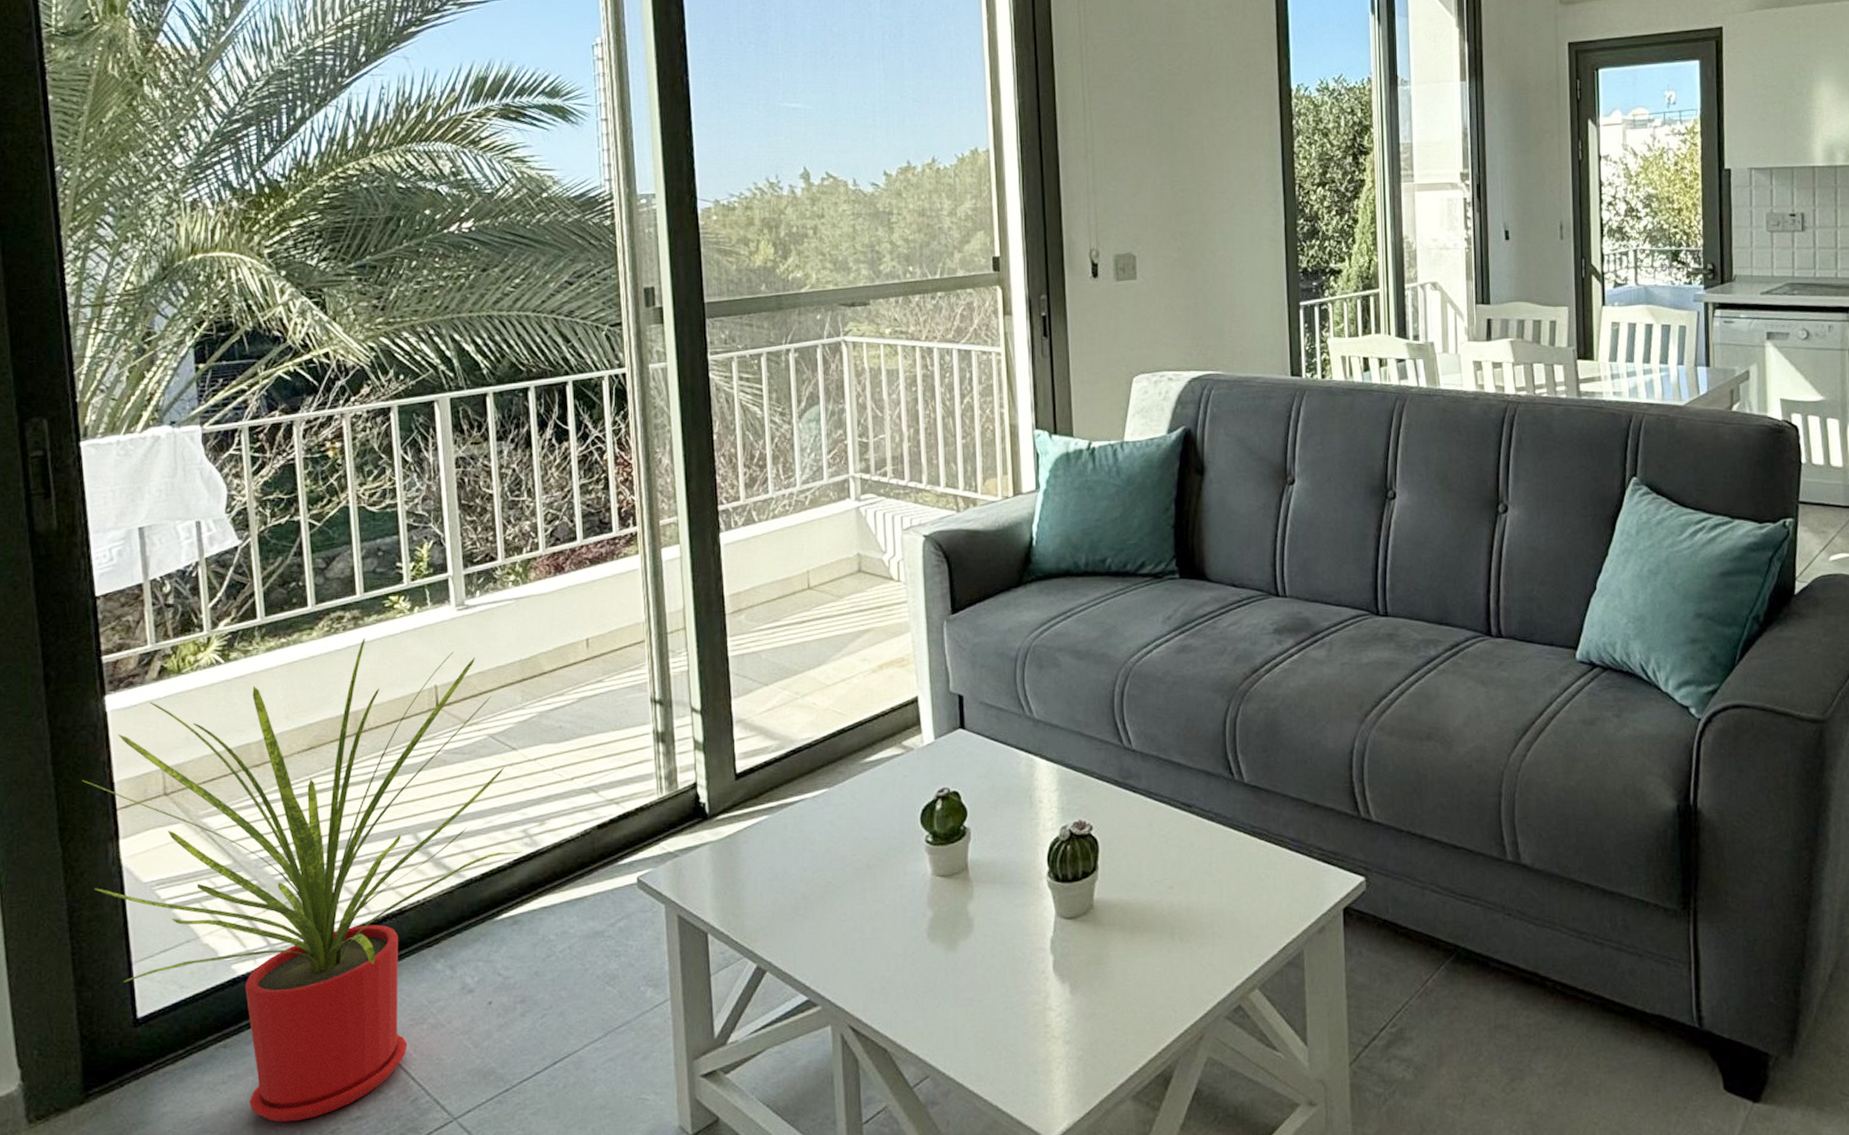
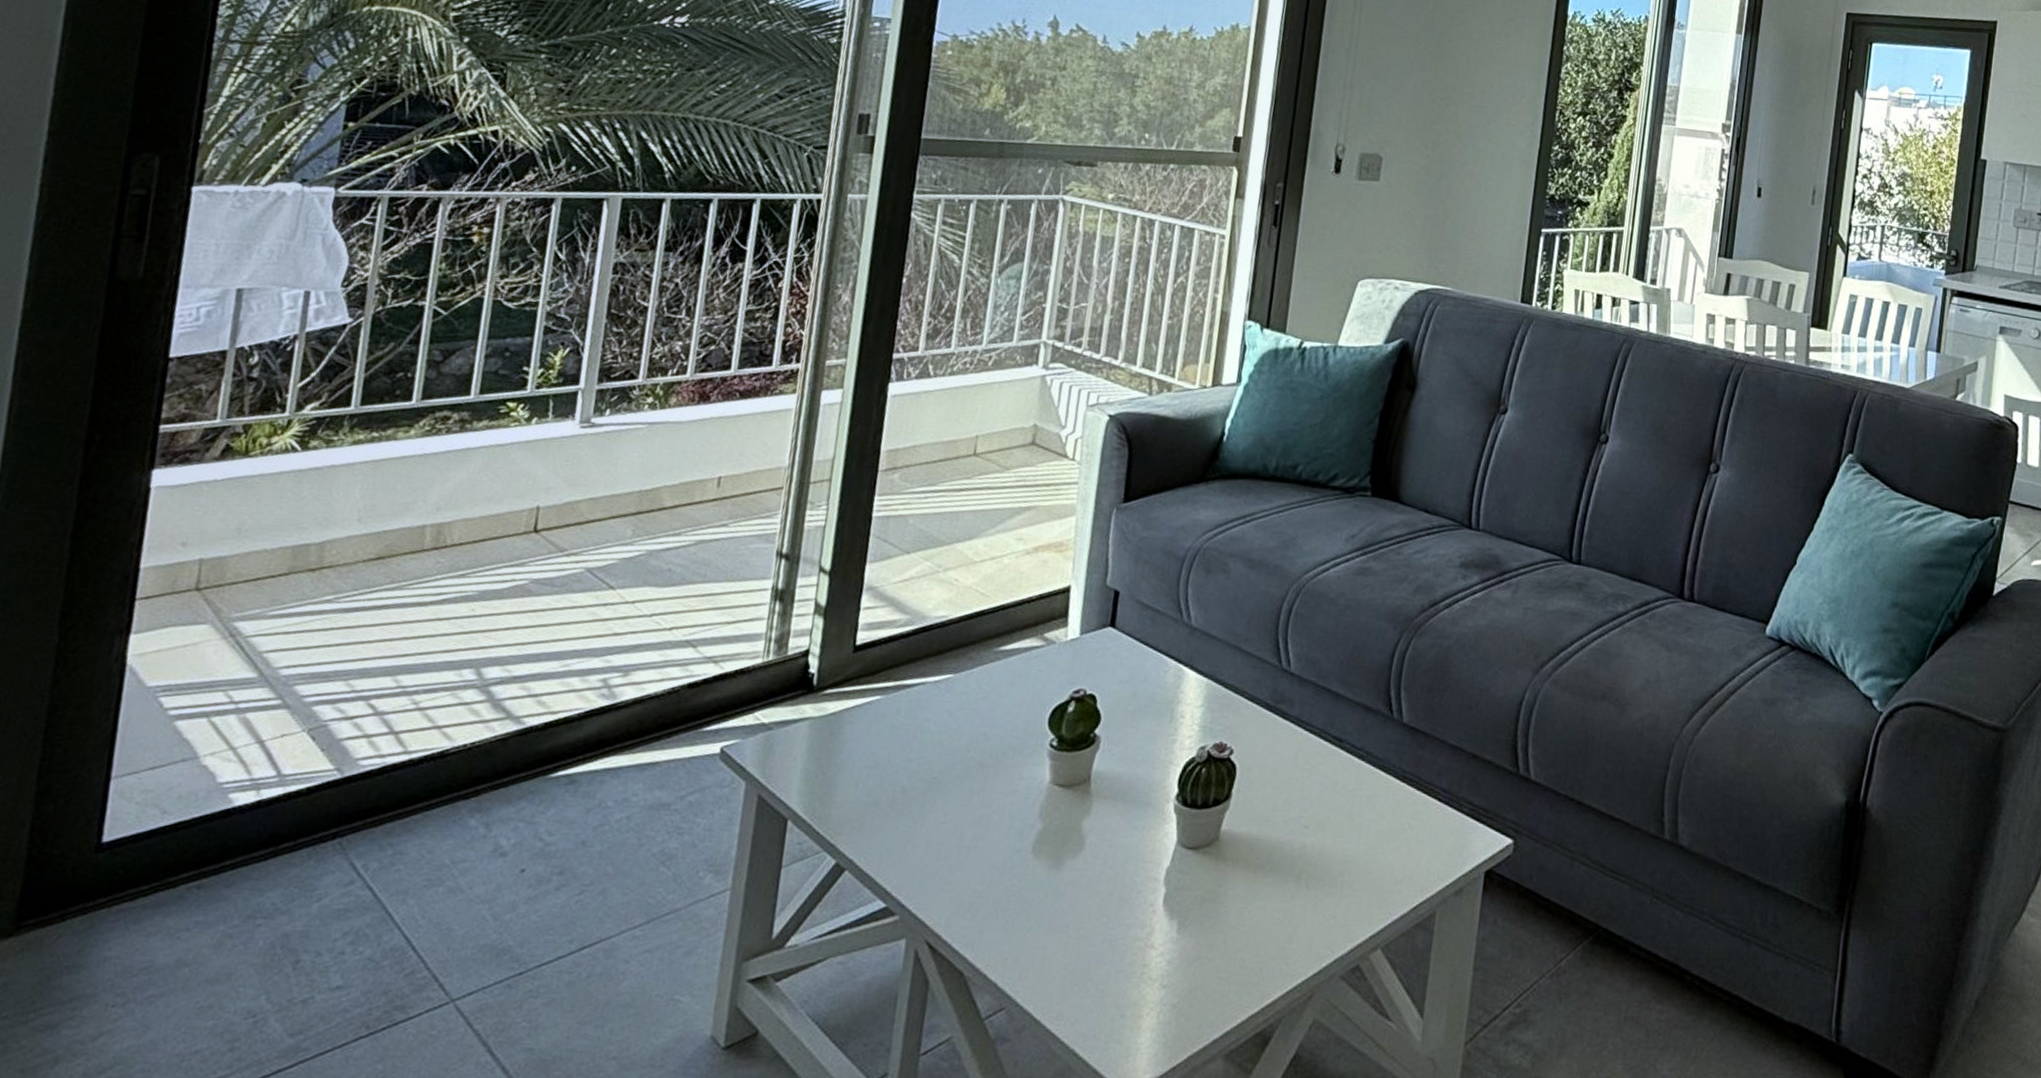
house plant: present [82,637,523,1122] -> none [86,443,599,984]

